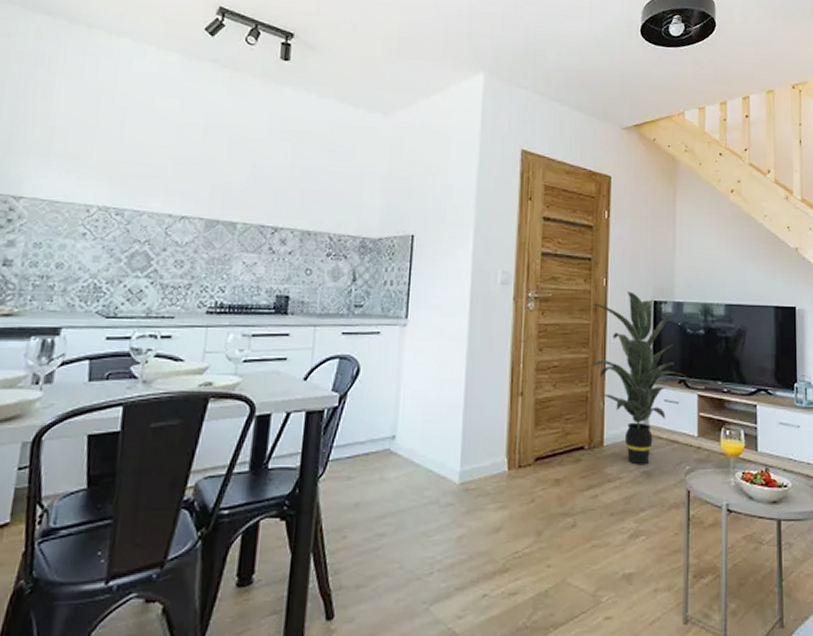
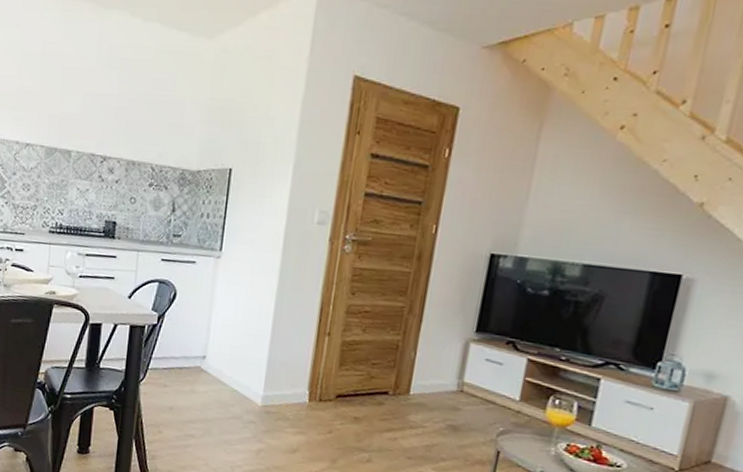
indoor plant: present [590,291,687,465] -> none [405,240,518,420]

